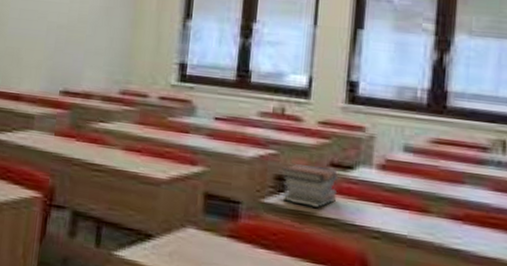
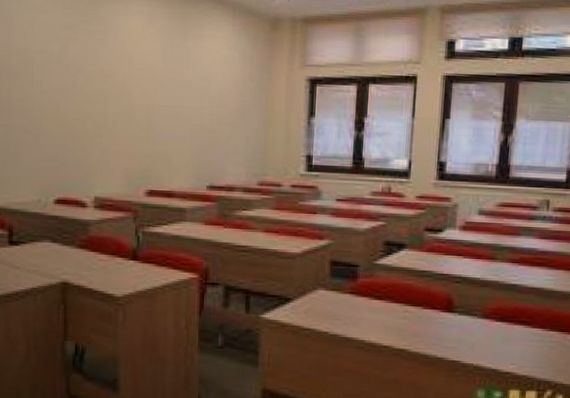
book stack: present [281,164,339,208] -> none [389,231,432,264]

